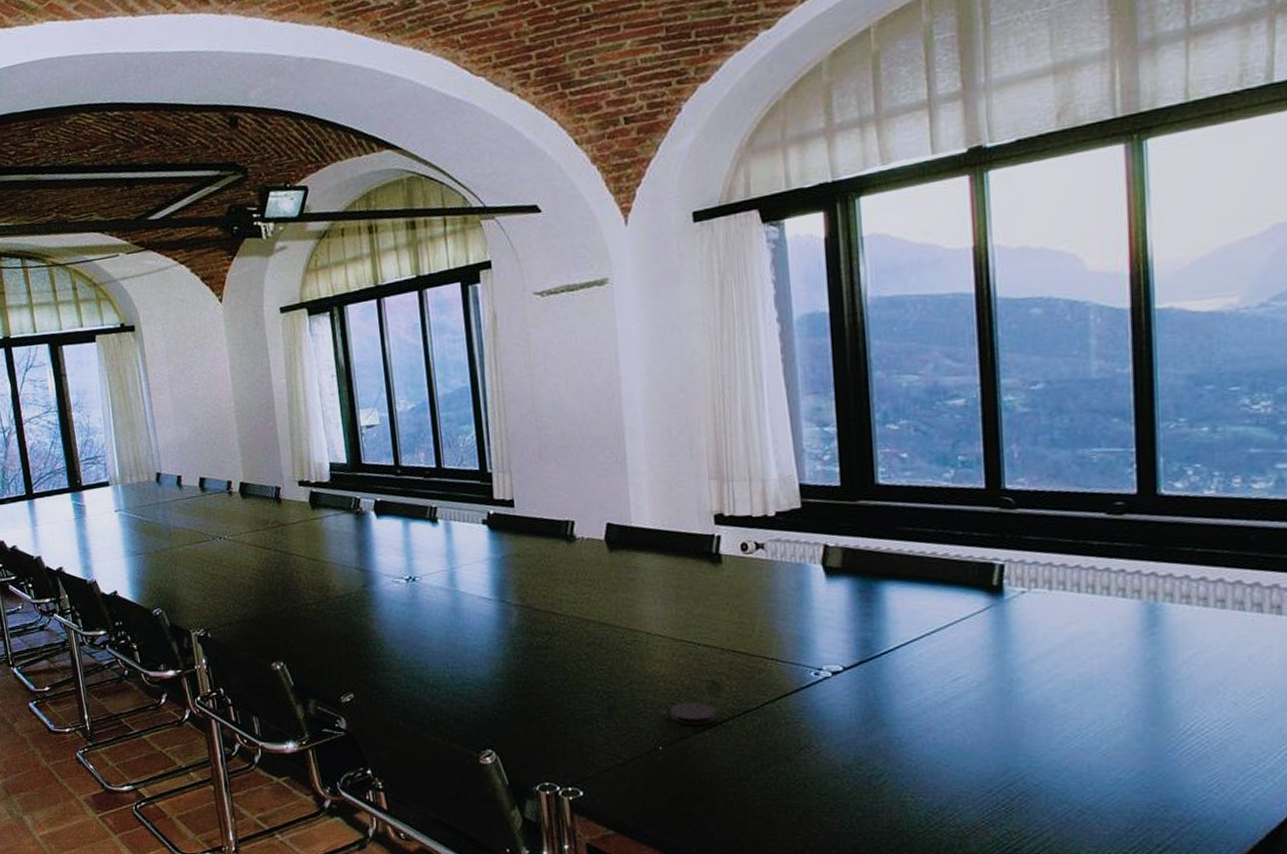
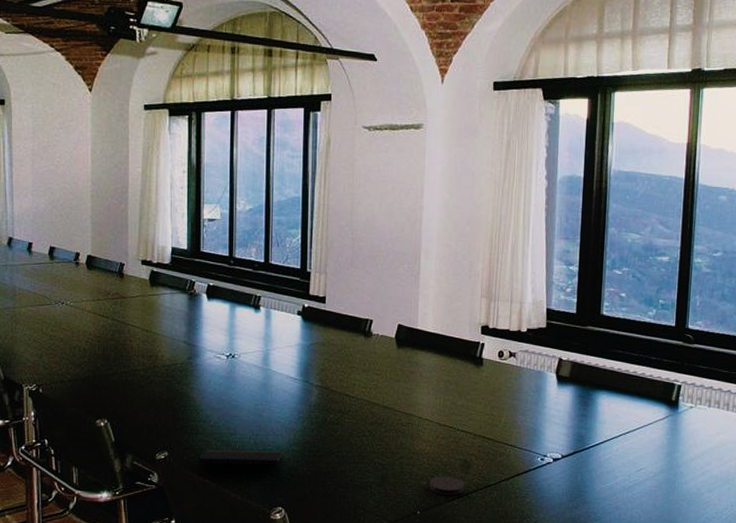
notepad: none [388,684,485,711] -> present [198,449,283,474]

